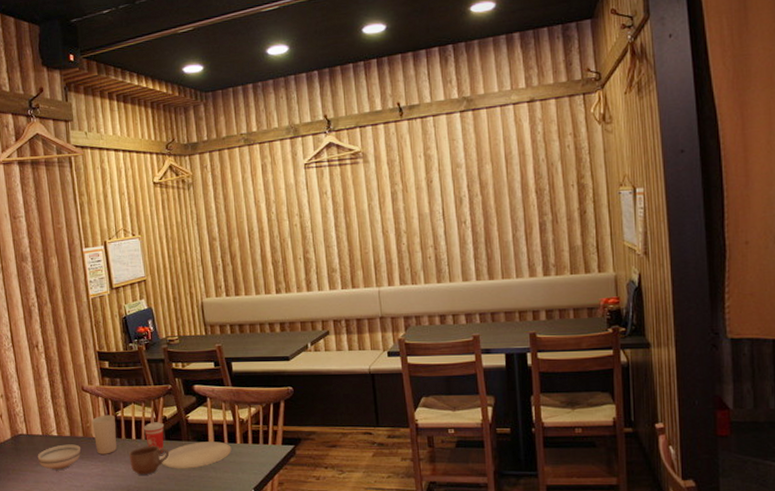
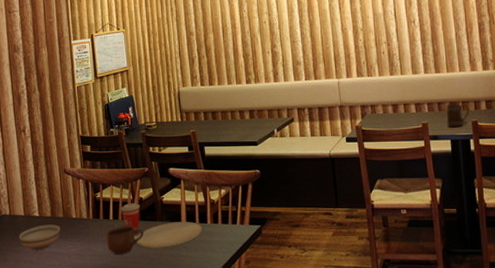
cup: present [91,415,117,454] -> none [72,196,95,234]
beer mug: none [500,312,528,340] -> present [446,103,470,128]

